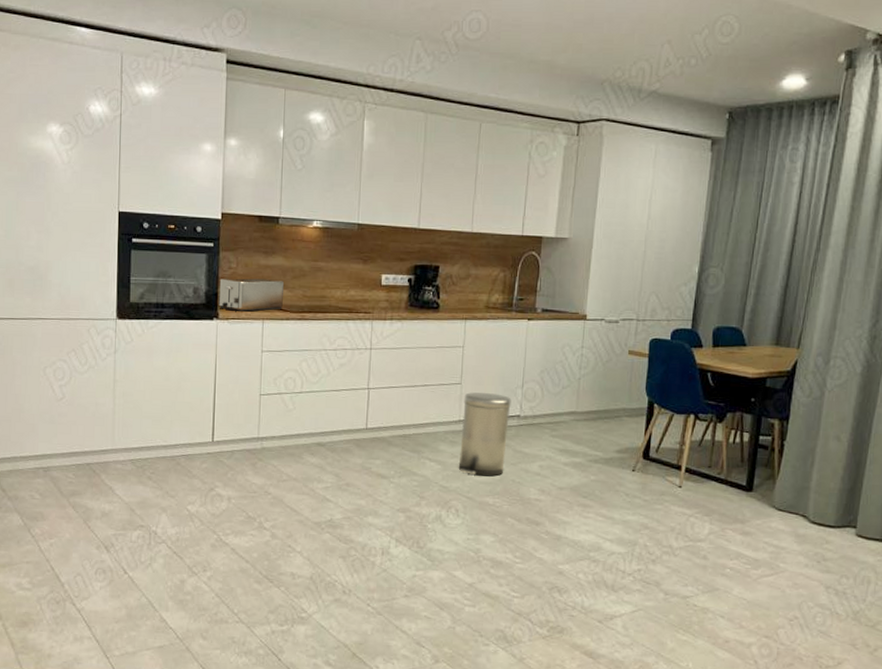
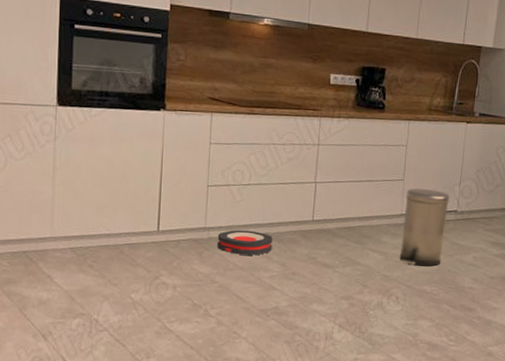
toaster: present [219,278,285,313] -> none [166,70,234,105]
robot vacuum: none [270,439,326,467] -> present [217,230,273,256]

